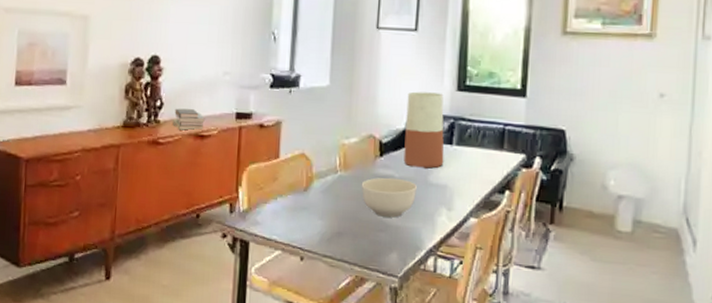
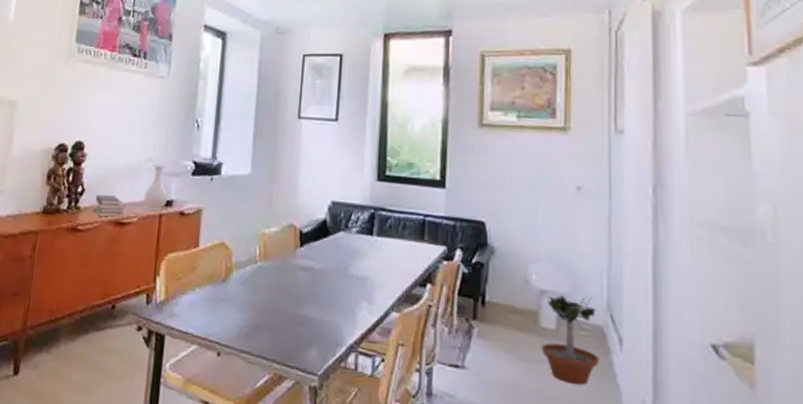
vase: none [222,77,246,124] -> present [143,164,168,212]
bowl: present [361,177,417,218] -> none [281,268,337,311]
vase: present [403,91,444,169] -> none [324,181,365,260]
potted tree: none [616,200,673,283] -> present [541,295,600,385]

